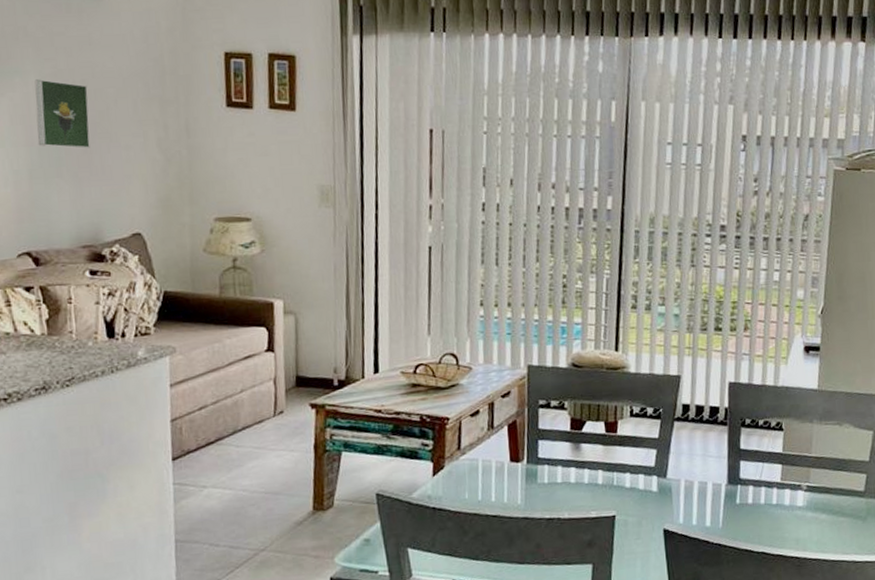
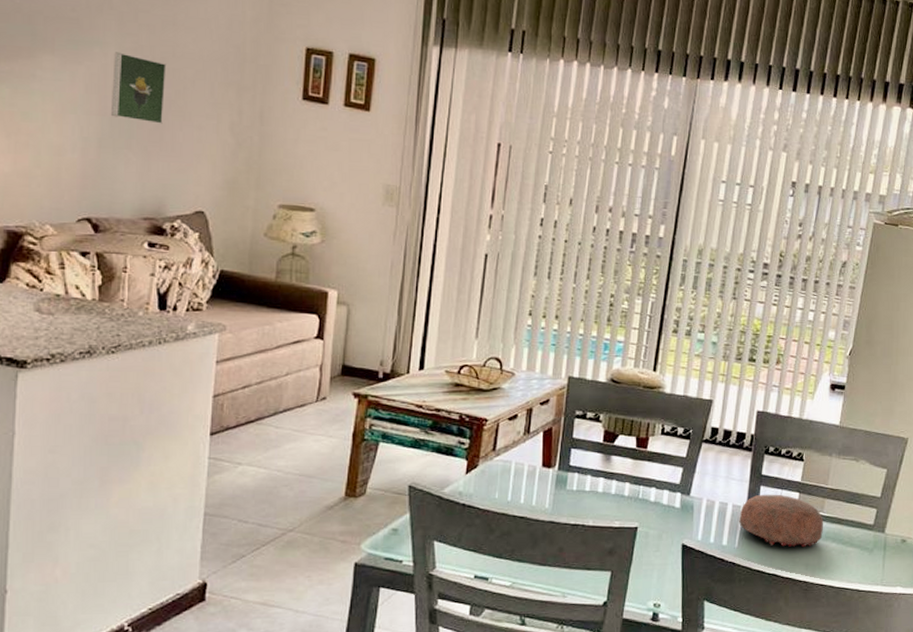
decorative bowl: none [720,468,812,523] -> present [738,494,824,548]

